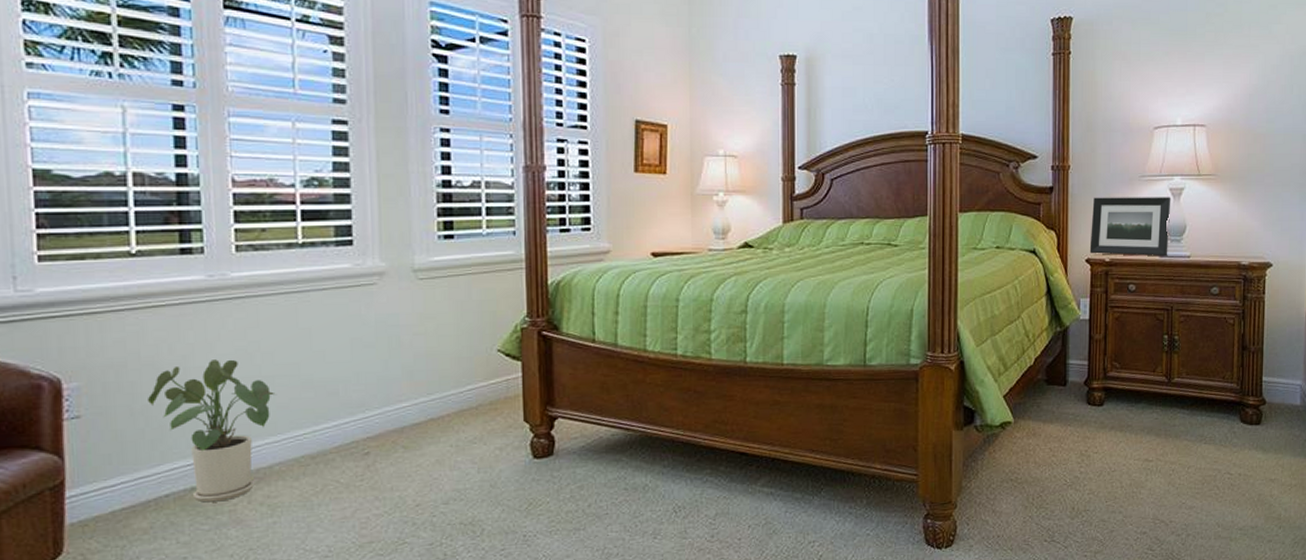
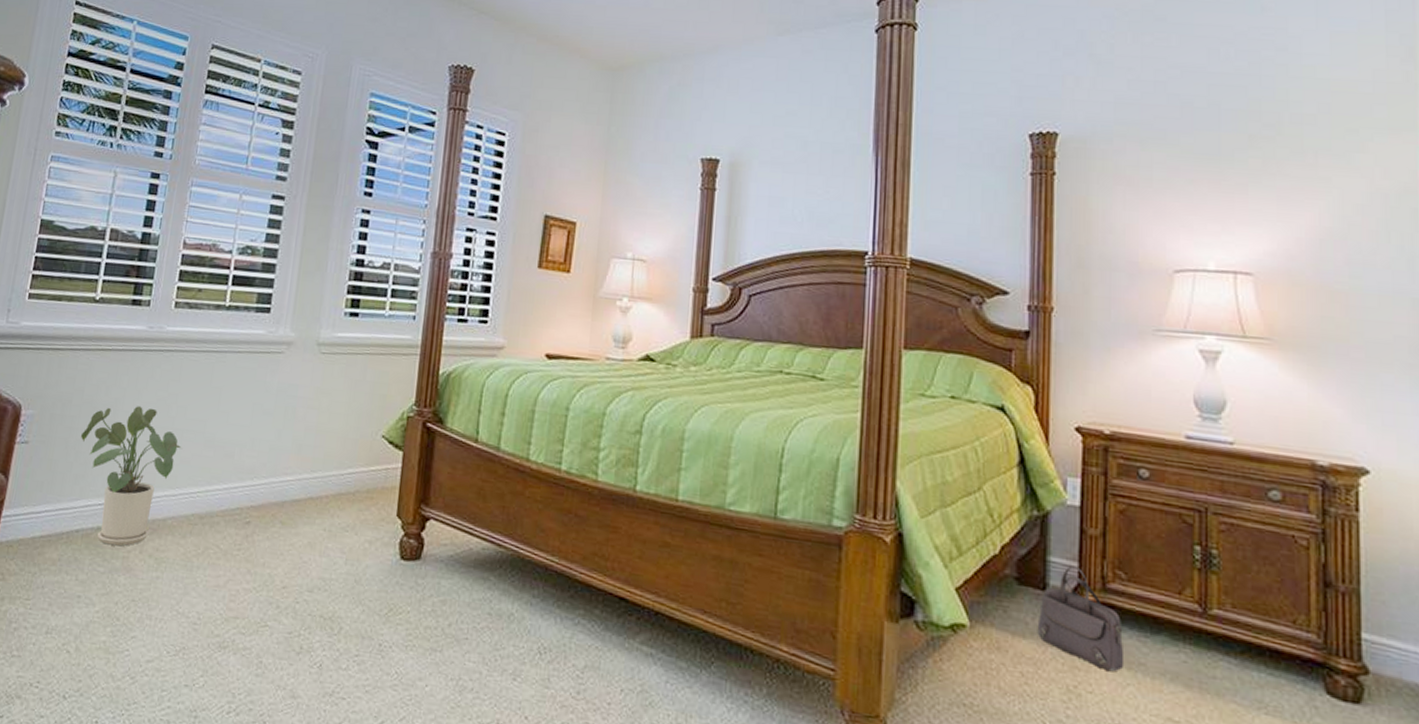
handbag: none [1060,364,1118,436] -> present [1037,566,1125,672]
picture frame: present [1089,197,1171,257] -> none [1081,350,1202,439]

